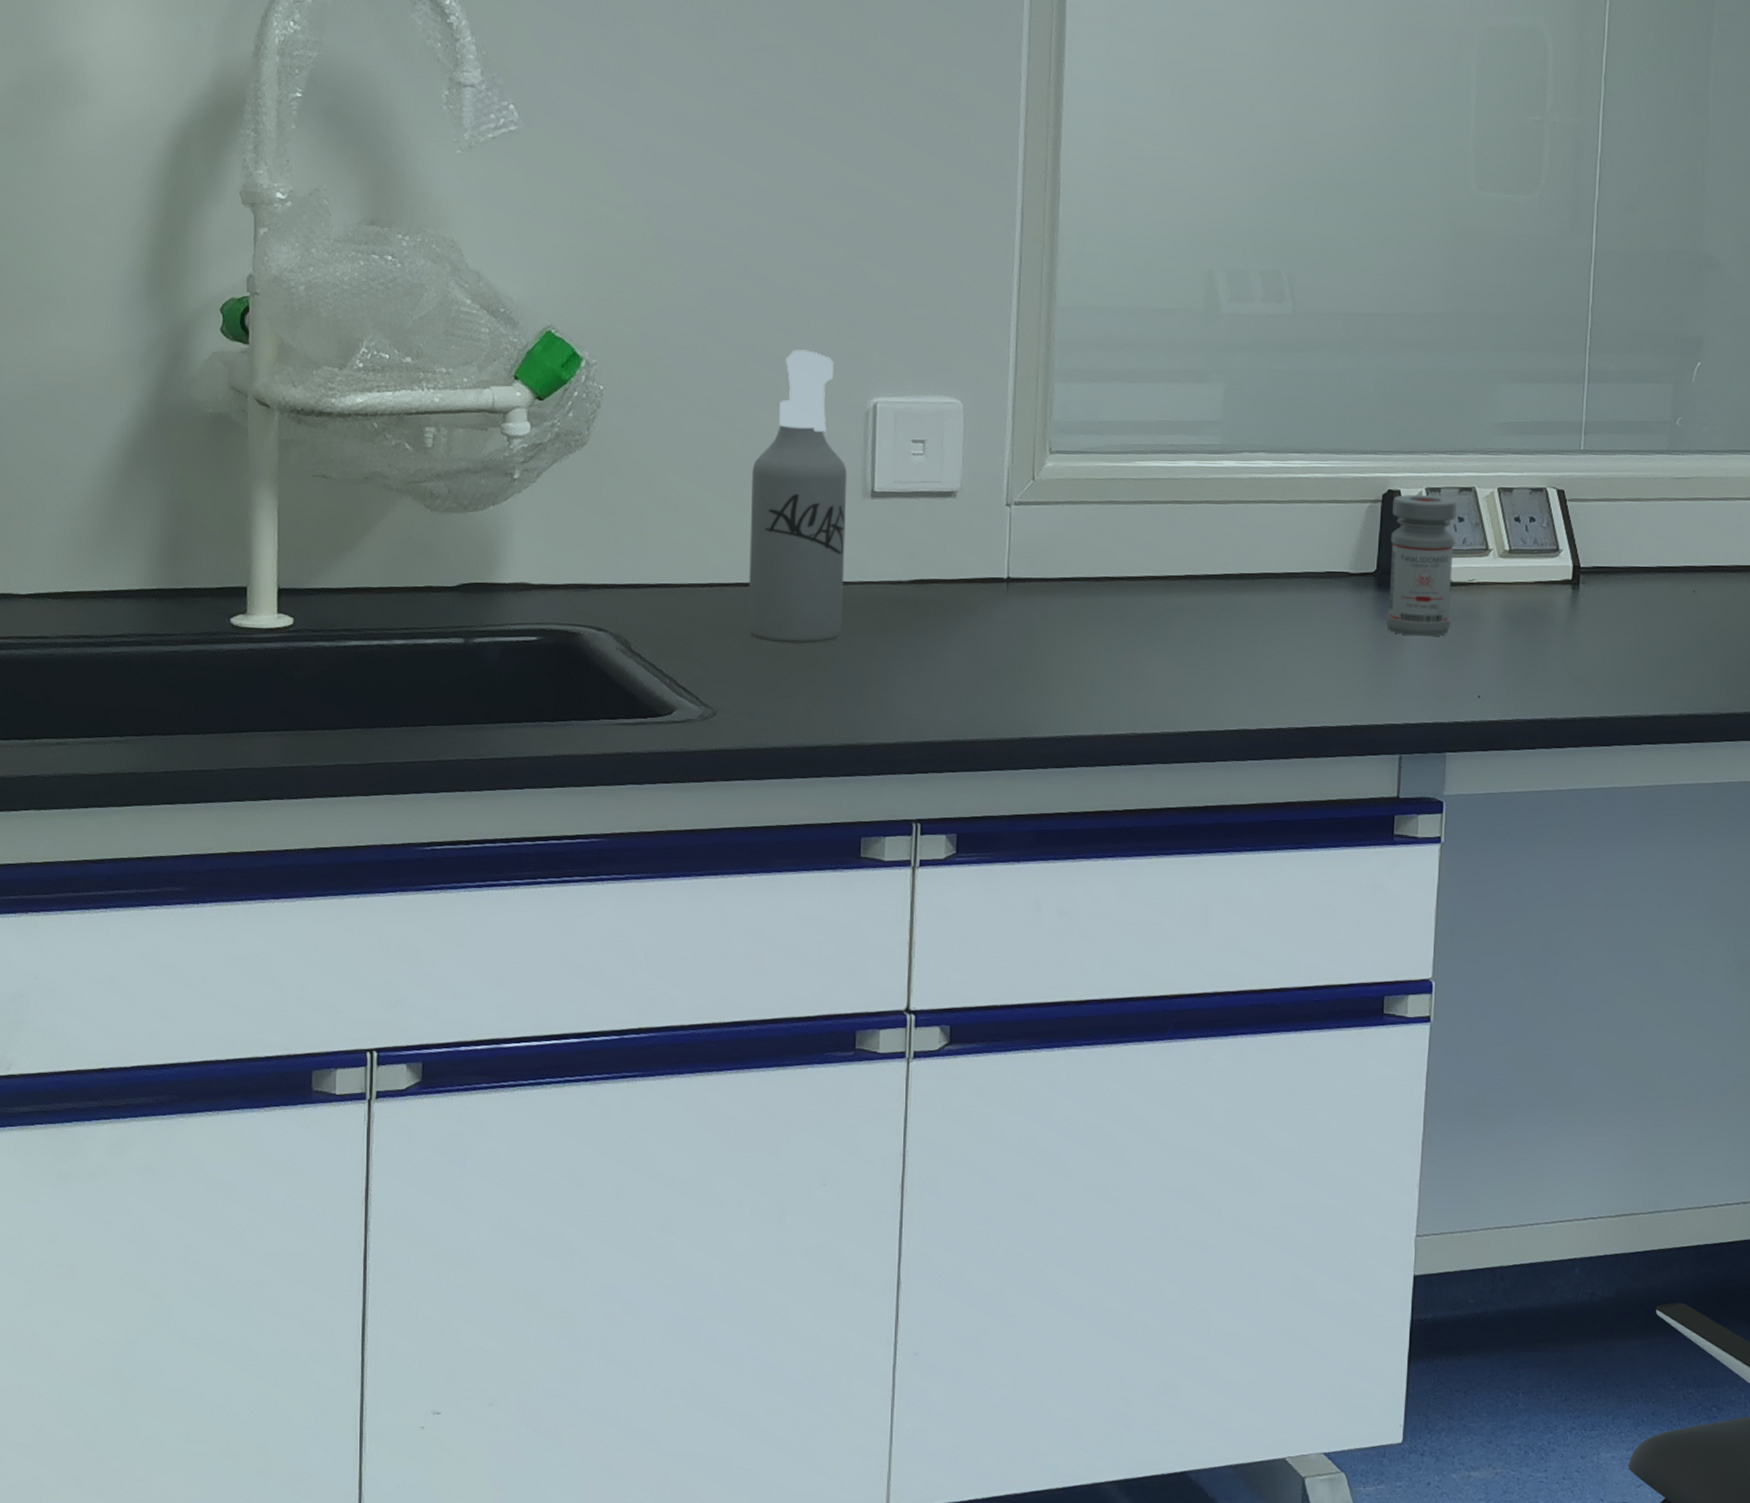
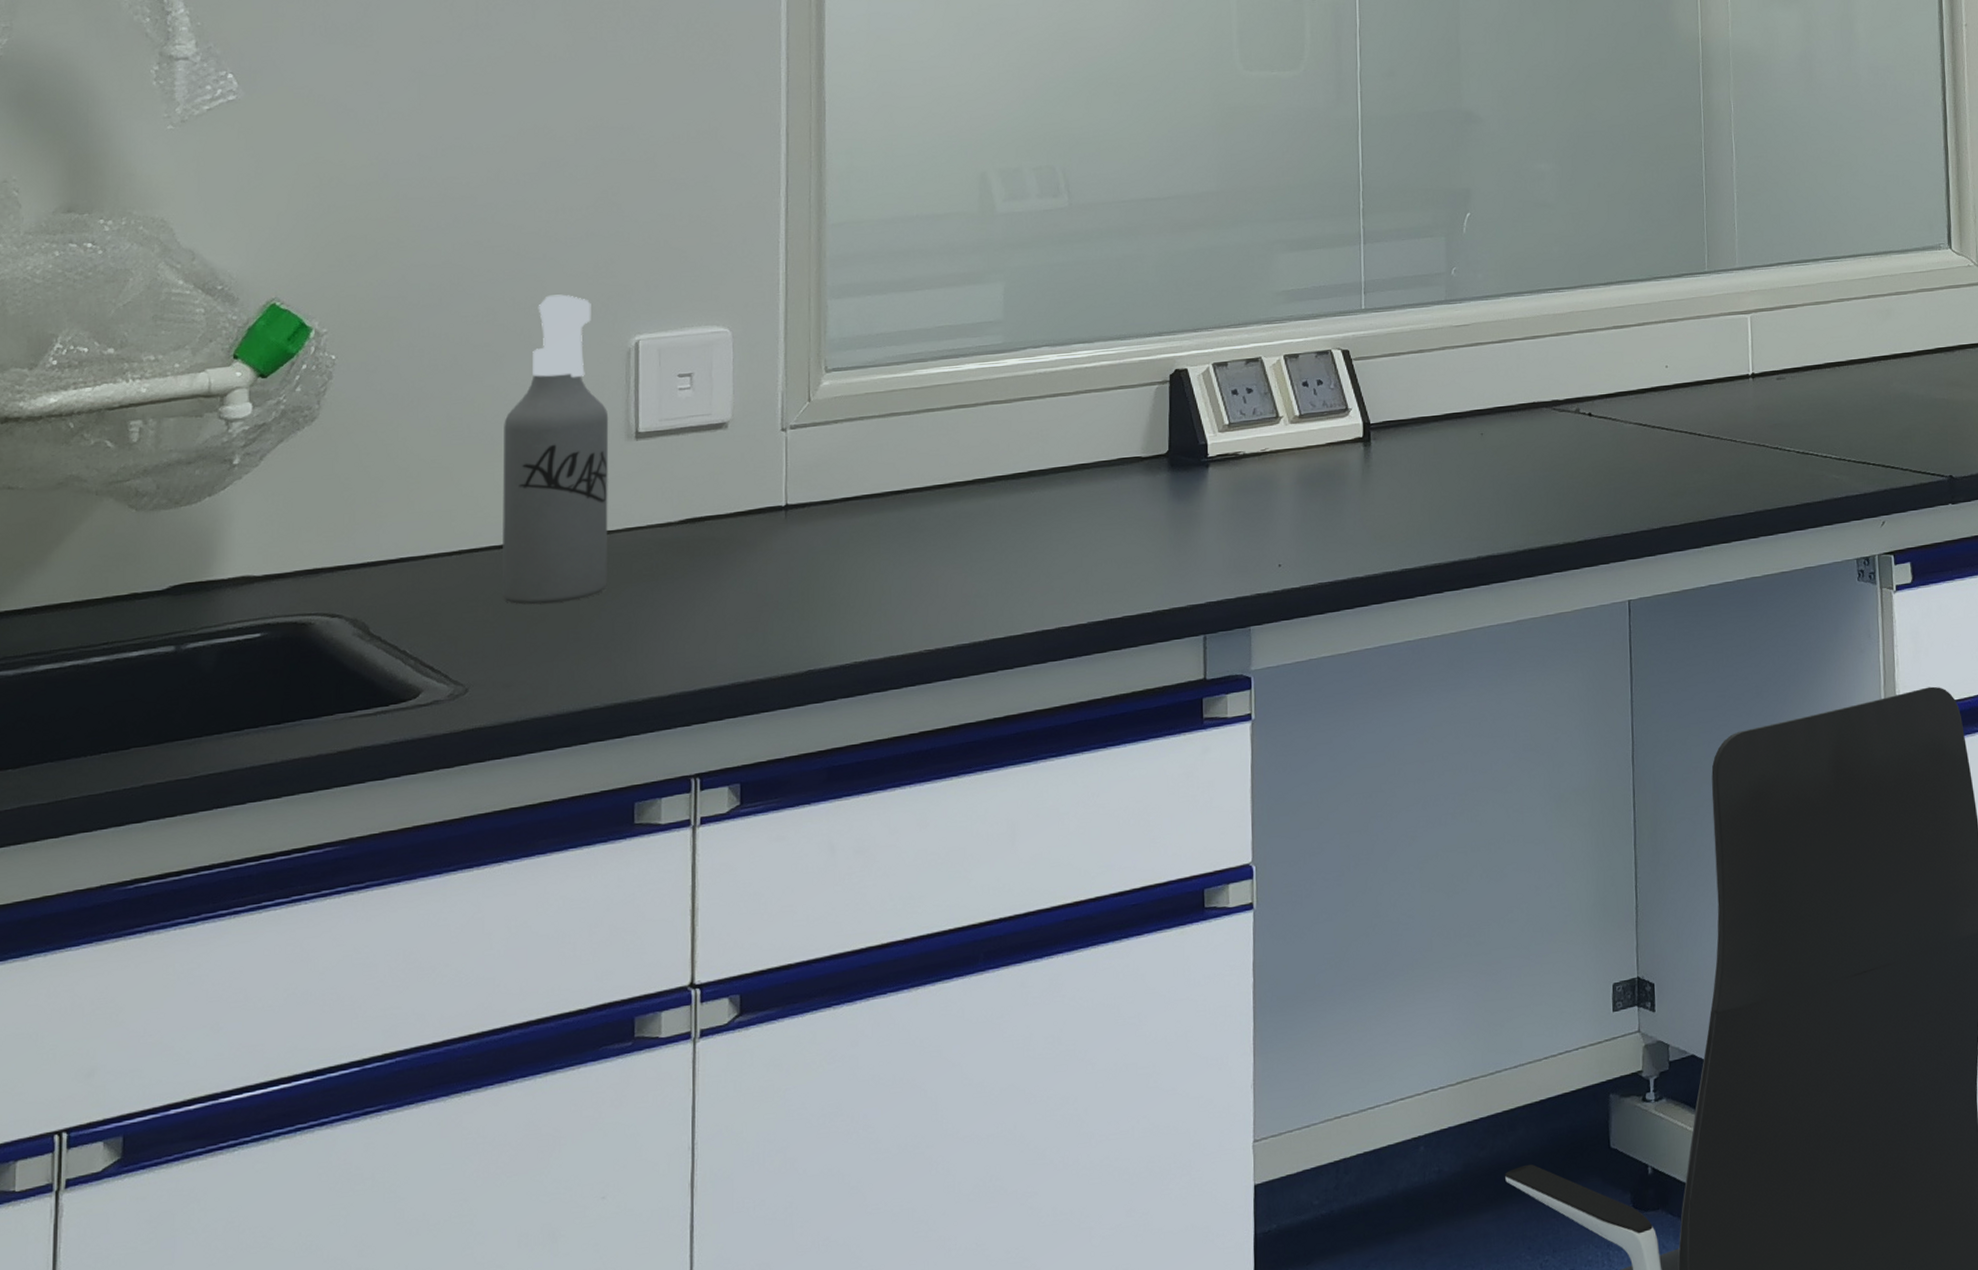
medicine bottle: present [1386,494,1458,637] -> none [1181,370,1246,513]

